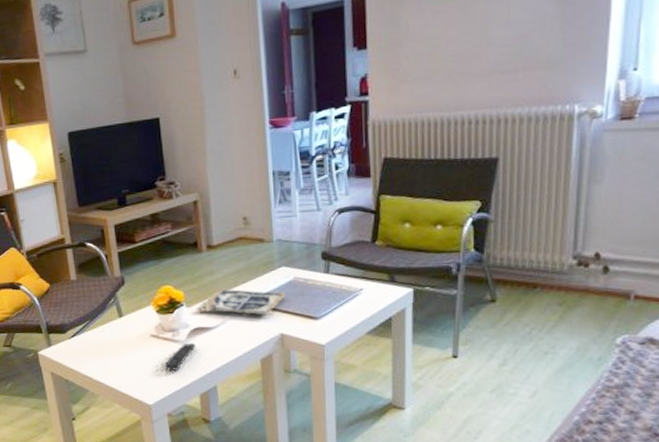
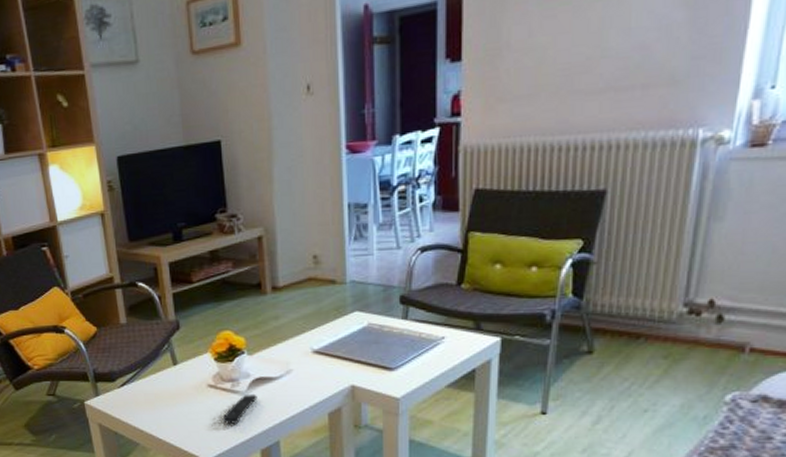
magazine: present [196,289,286,316] -> none [258,336,359,365]

